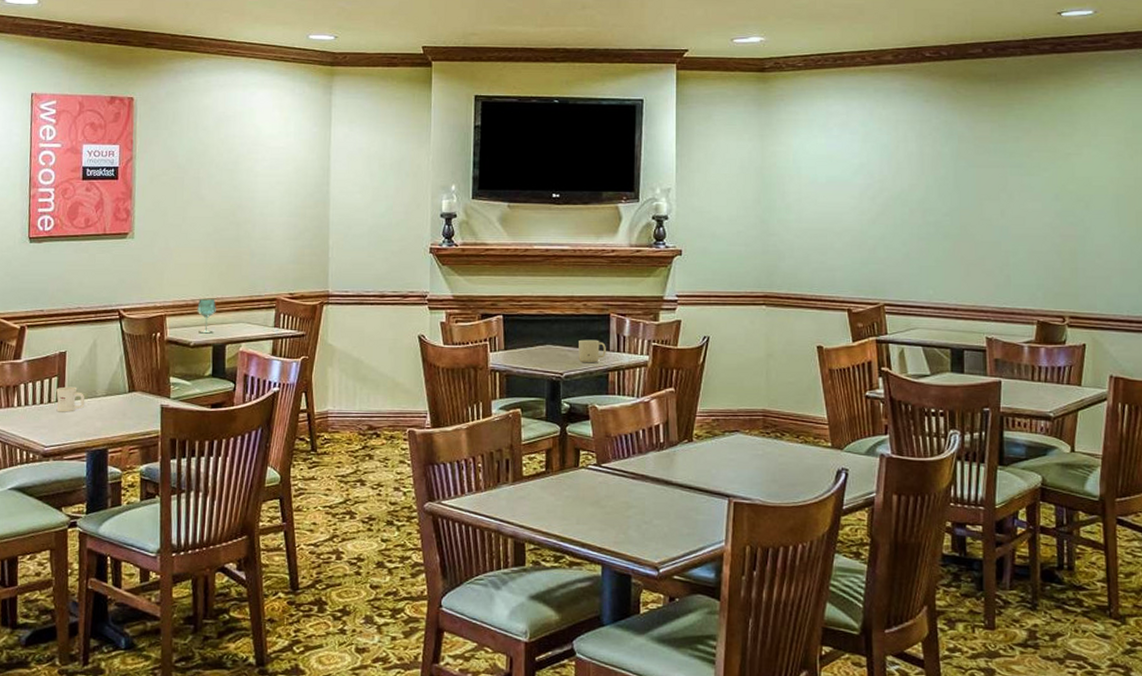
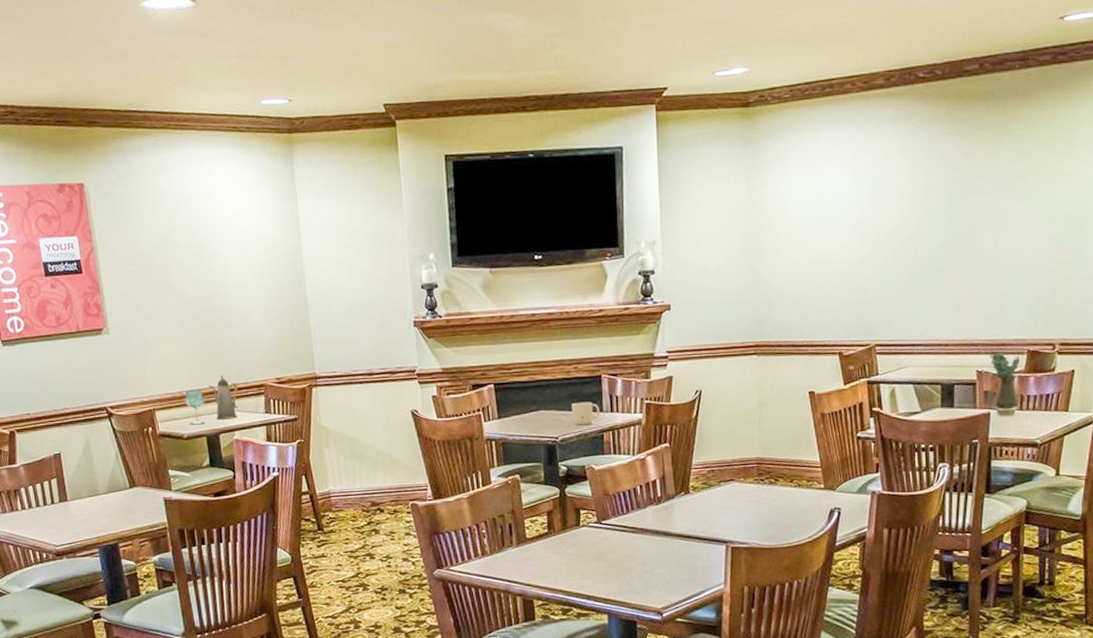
mug: present [56,386,85,413] -> none [57,486,89,512]
coffee pot: none [221,285,250,331] -> present [208,374,238,420]
vase: none [1000,317,1030,387] -> present [990,349,1020,417]

